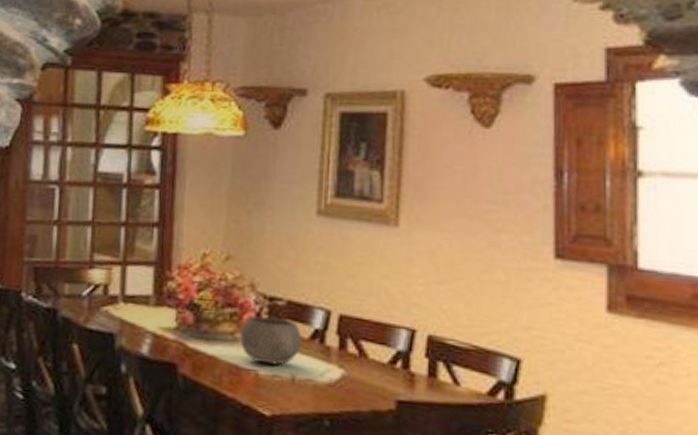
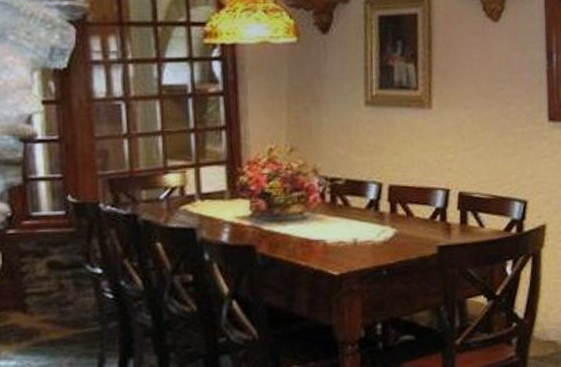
bowl: present [240,316,302,365] -> none [308,194,360,234]

